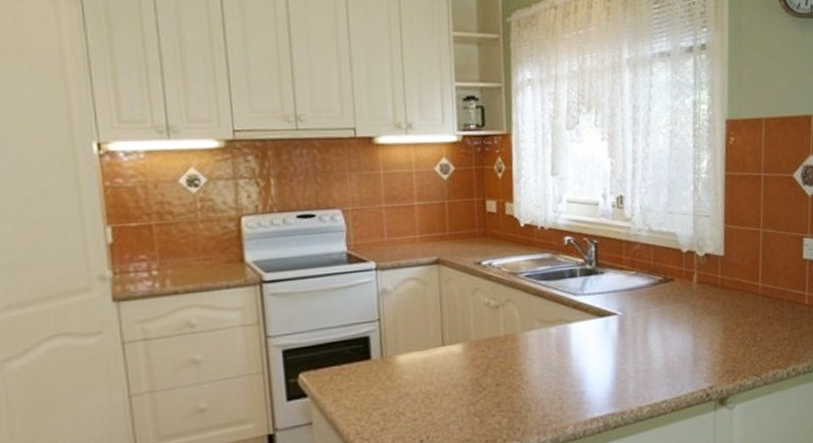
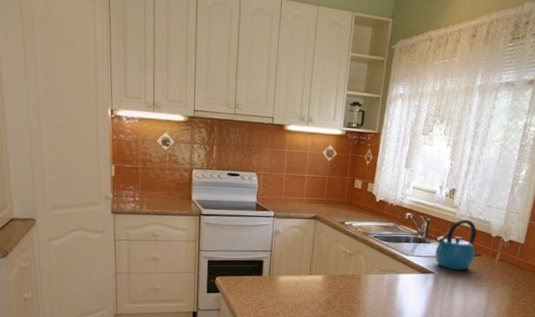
kettle: none [611,233,666,306] -> present [435,219,477,271]

